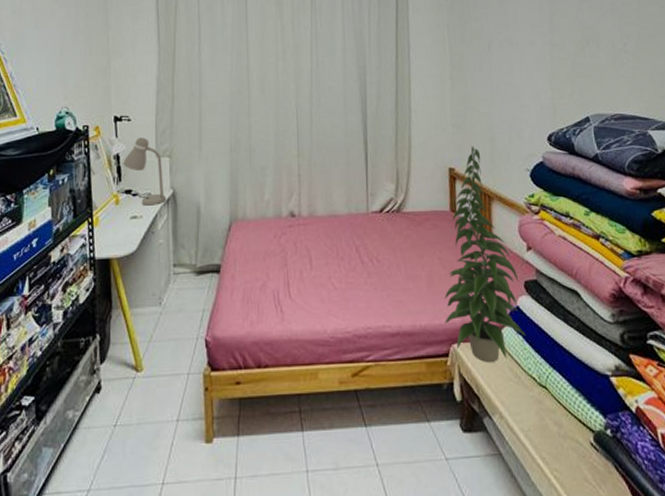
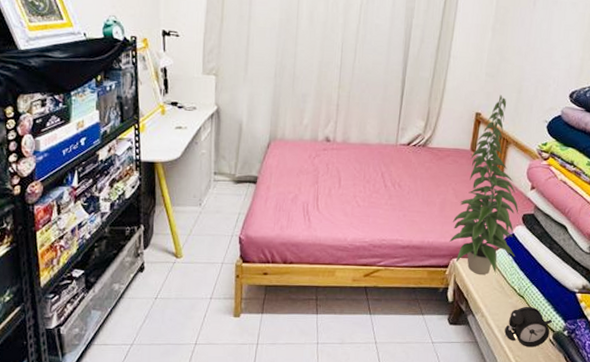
desk lamp: present [123,137,166,206] -> none [170,54,210,119]
alarm clock: none [532,399,589,457] -> present [504,306,552,348]

